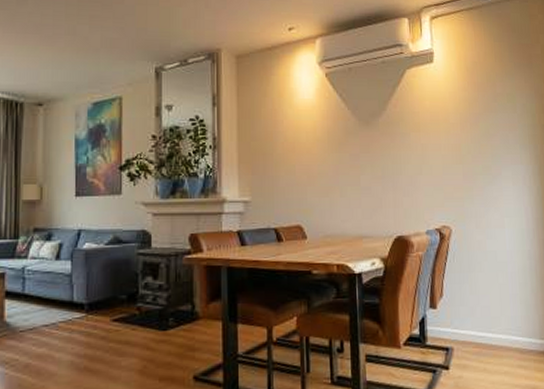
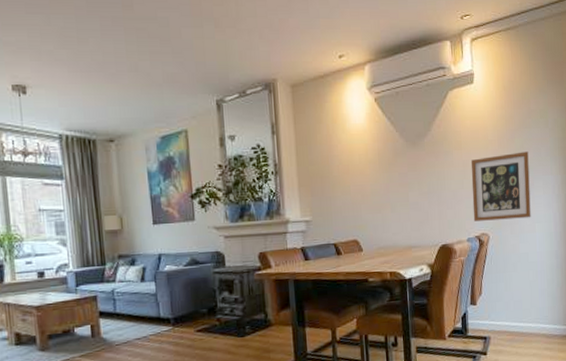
wall art: none [430,137,499,212] -> present [470,151,531,222]

